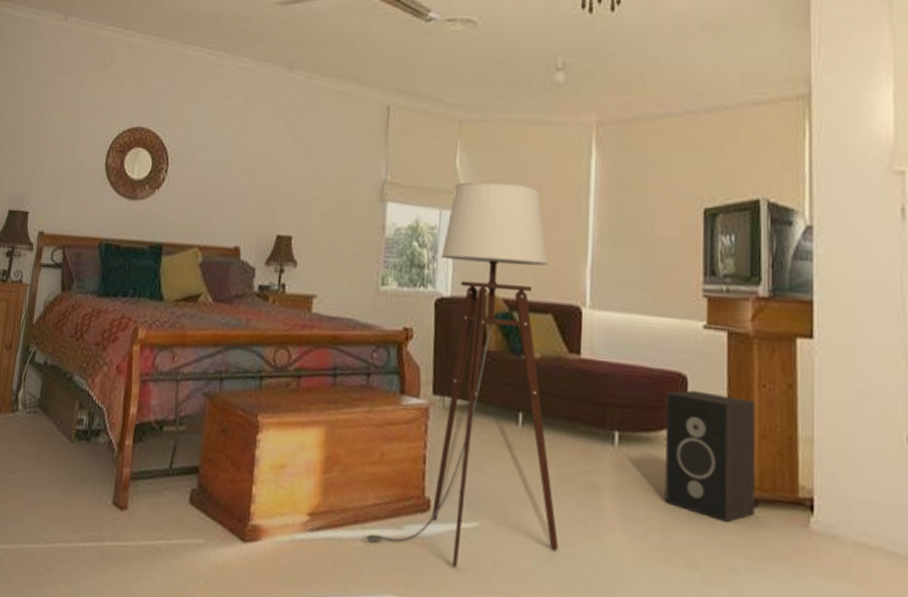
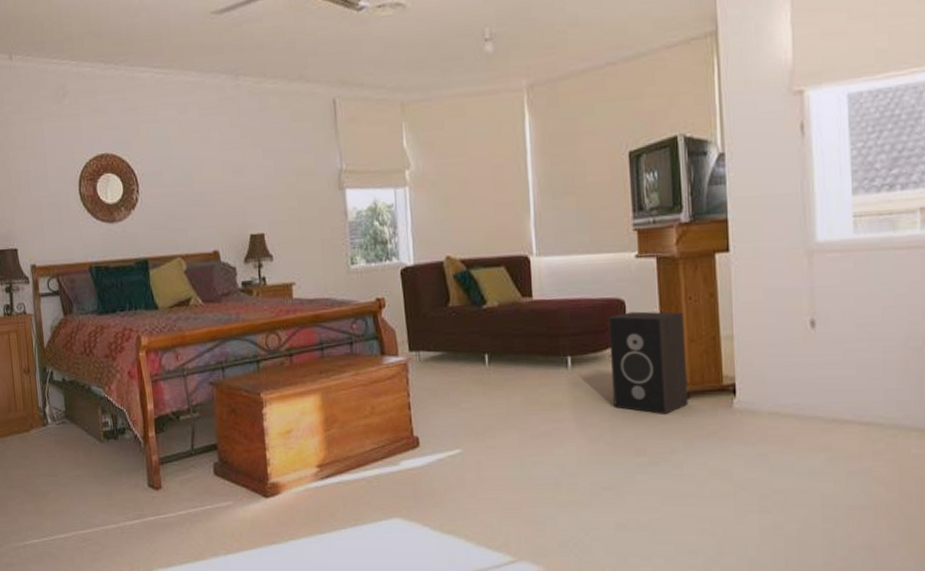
floor lamp: present [363,181,559,568] -> none [366,153,530,487]

